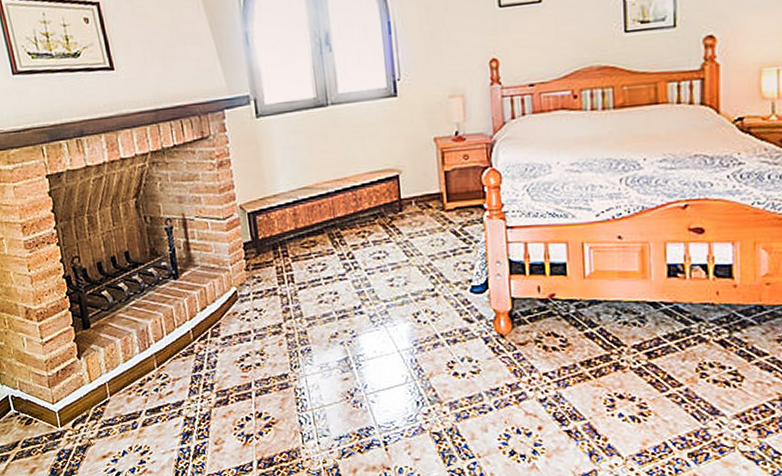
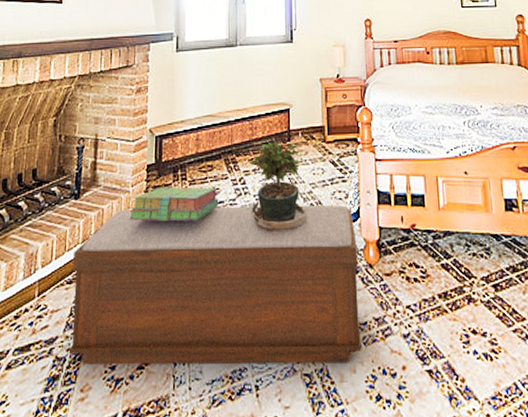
bench: none [183,277,494,424] -> present [68,205,362,365]
stack of books: none [233,263,327,298] -> present [129,187,219,222]
potted plant: none [358,214,427,305] -> present [247,142,307,232]

